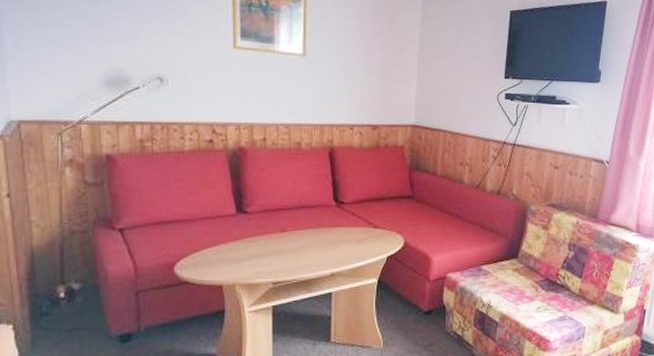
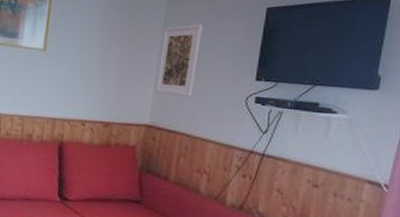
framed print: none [417,26,457,96] -> present [155,24,204,97]

